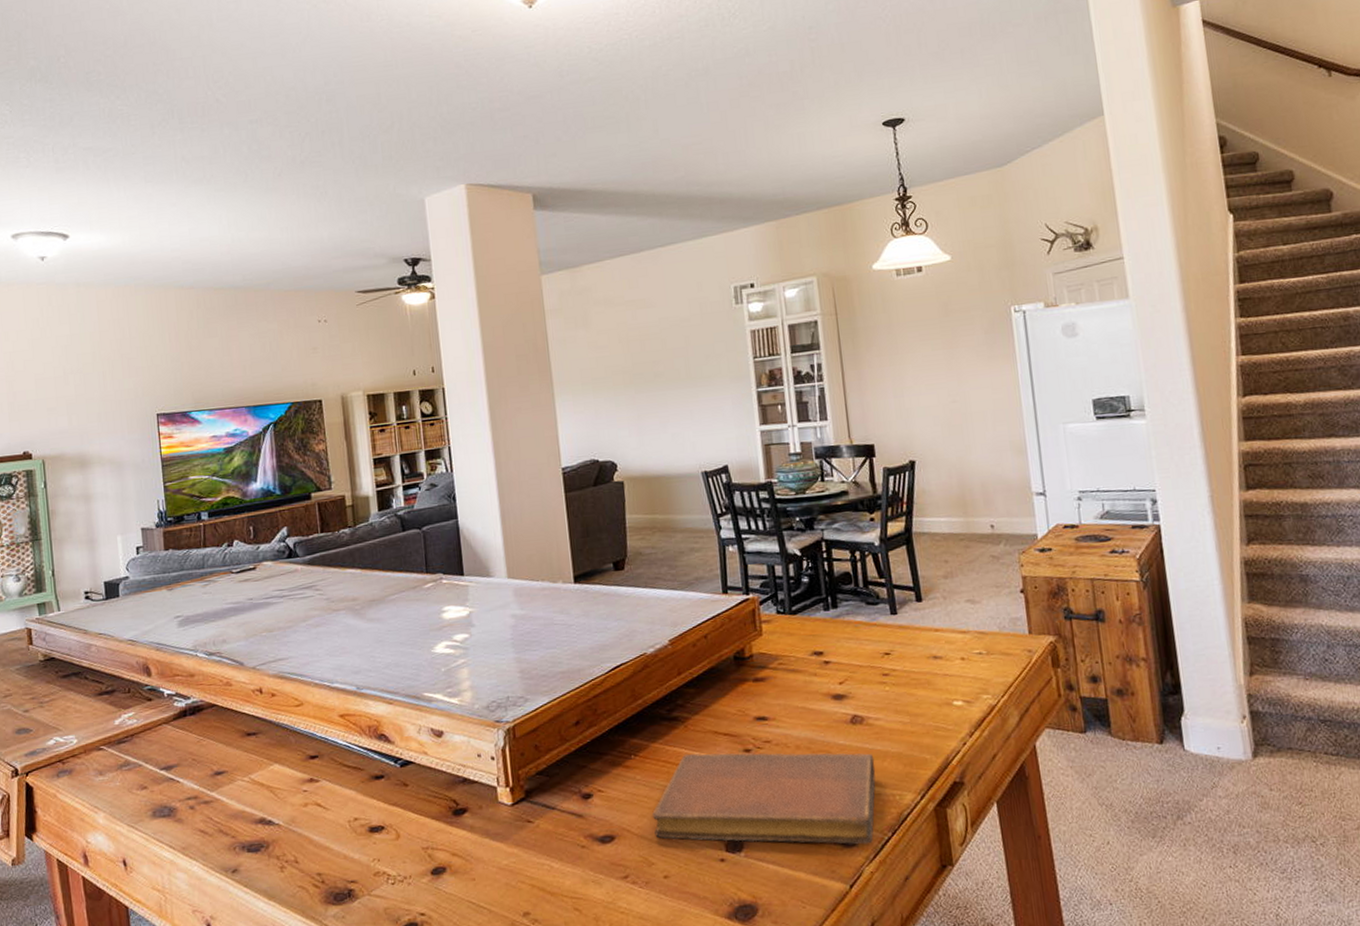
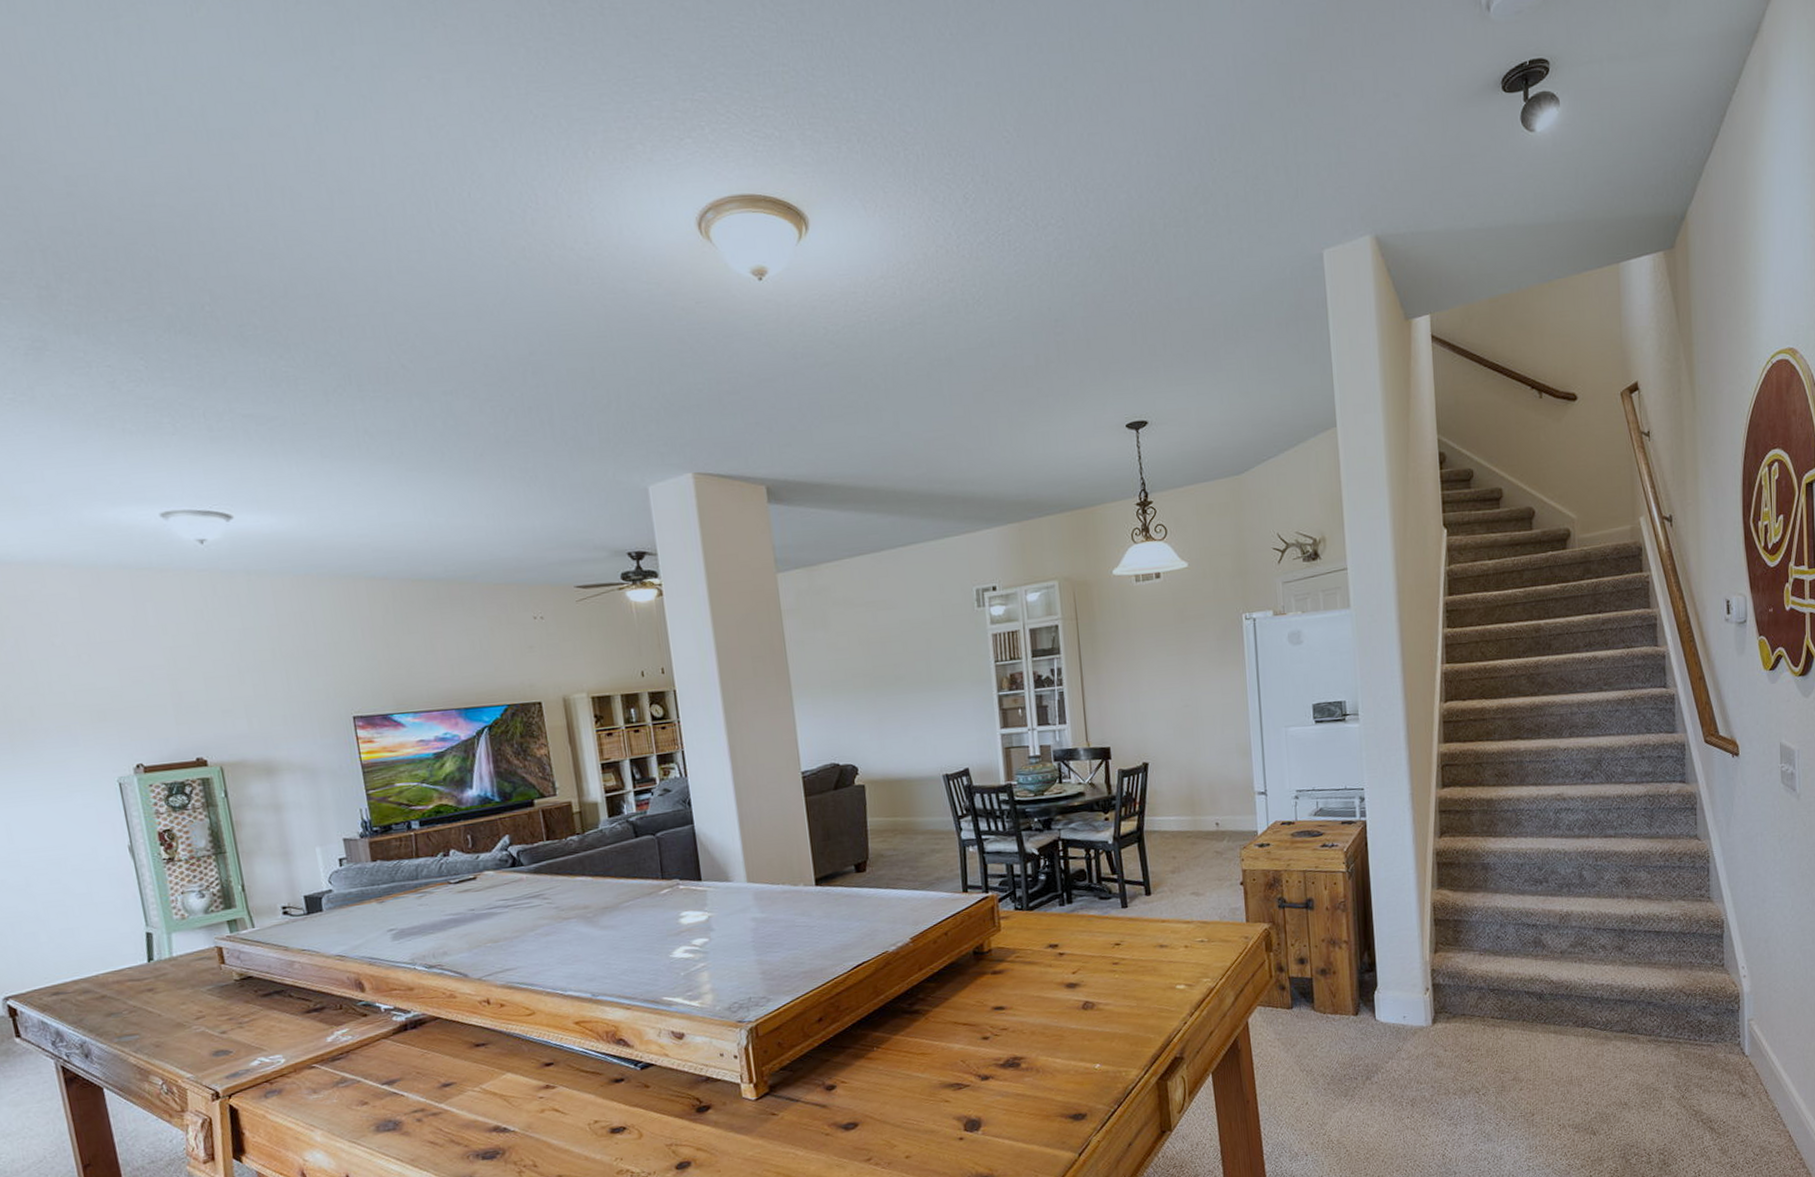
notebook: present [652,752,876,844] -> none [894,1035,1105,1123]

